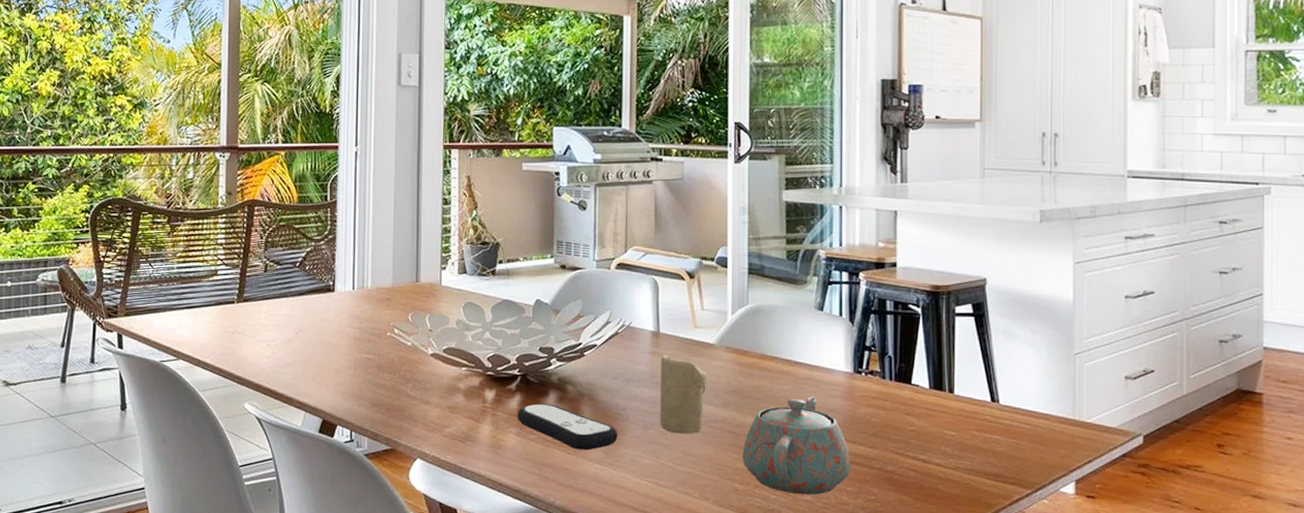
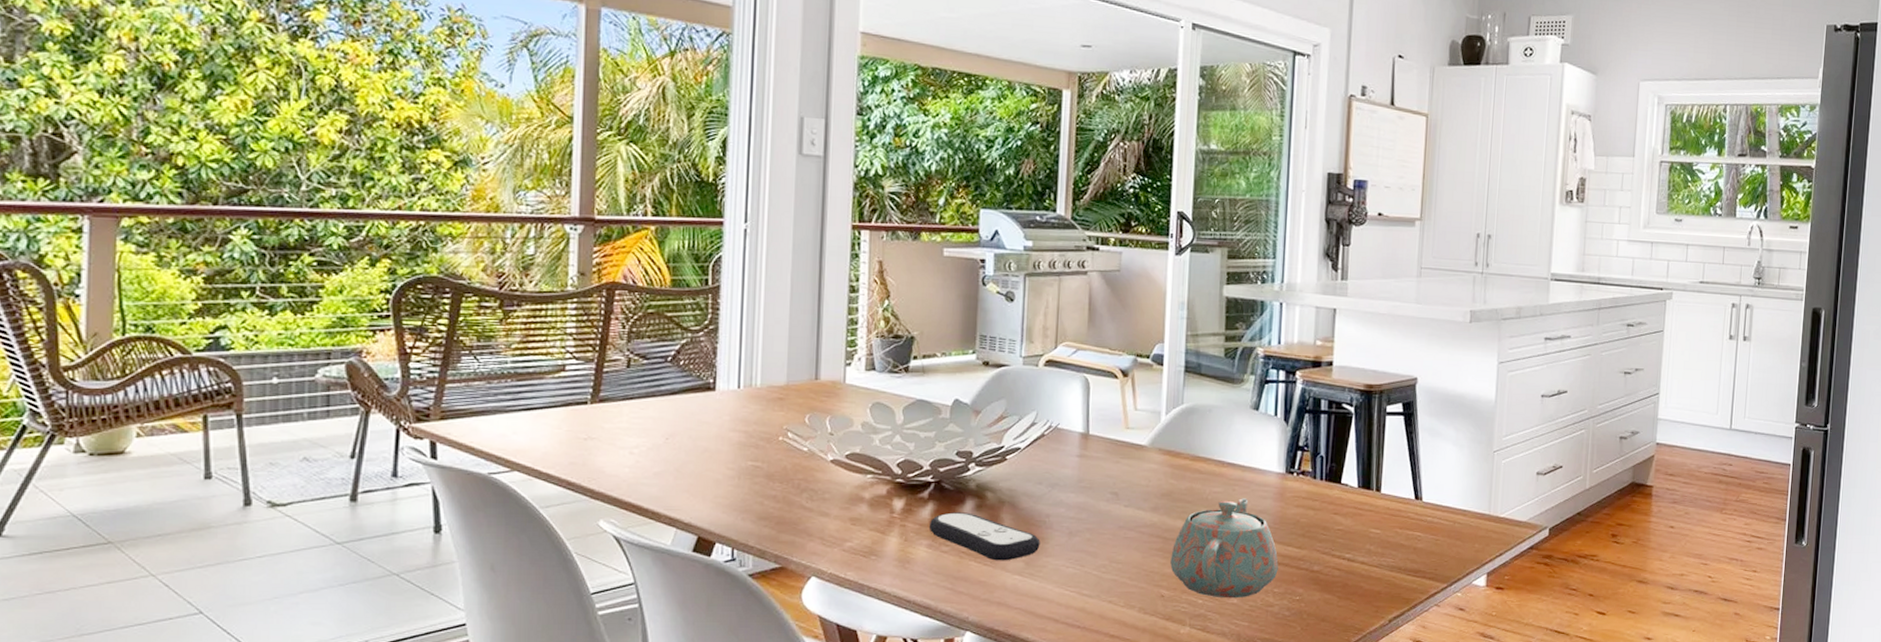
candle: present [660,355,706,434] -> none [1086,458,1137,541]

